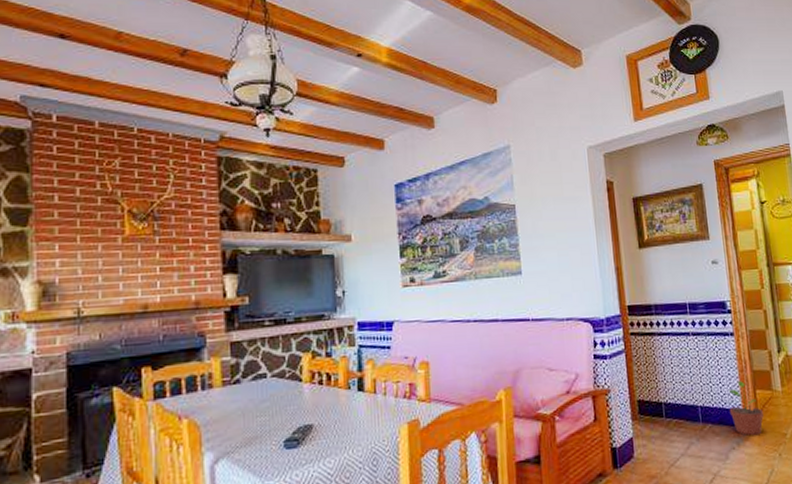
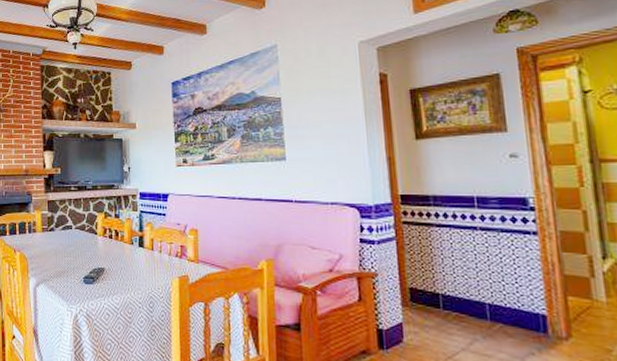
potted plant: present [728,380,763,436] -> none [527,283,577,346]

